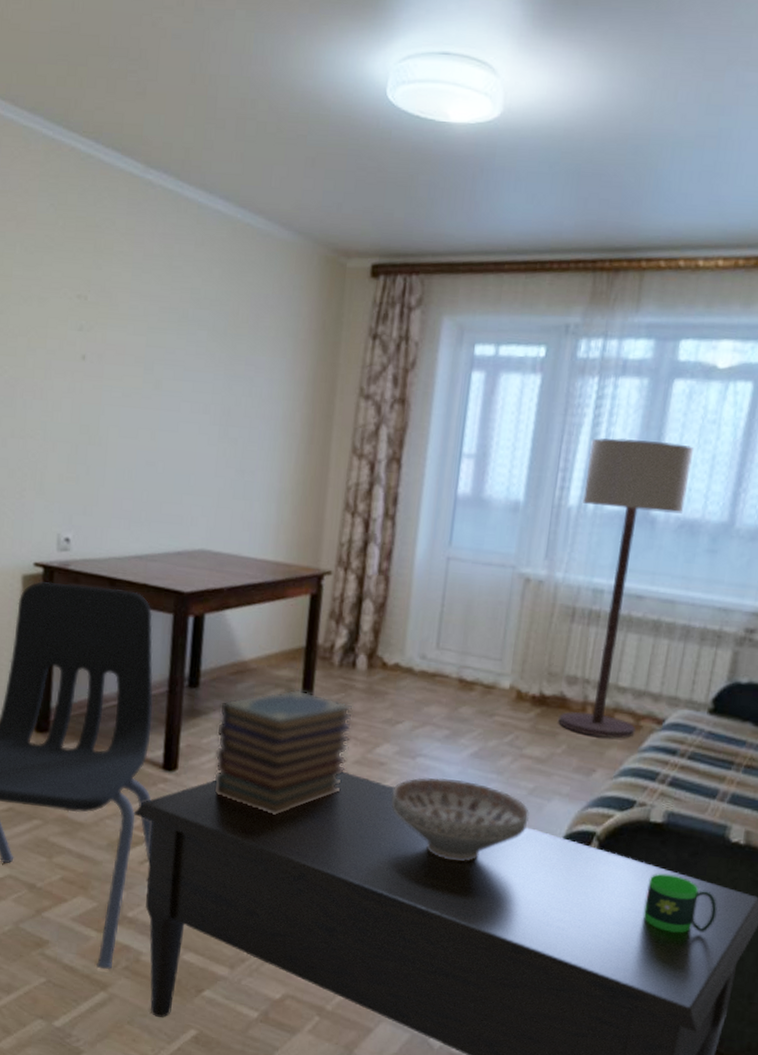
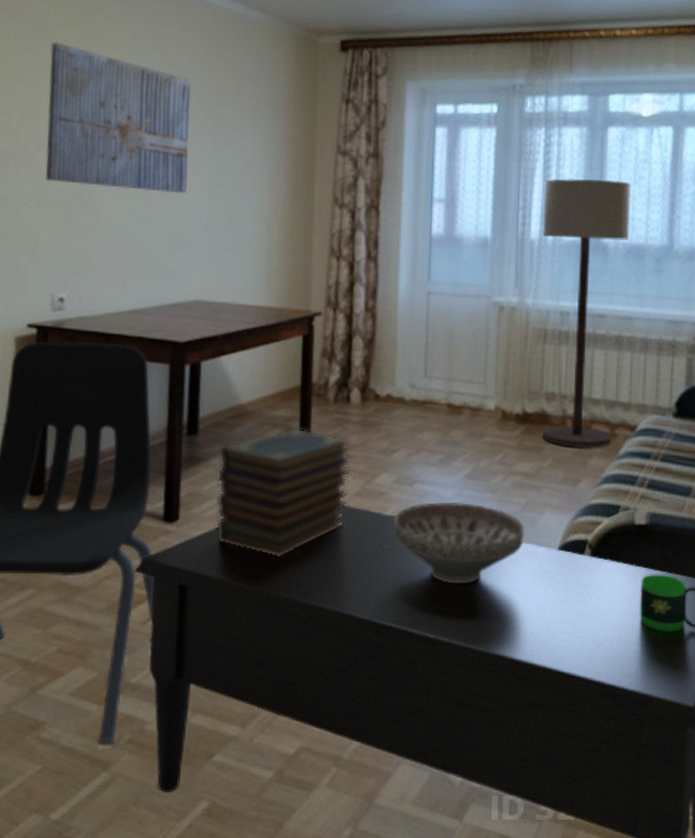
wall art: none [52,258,206,434] -> present [46,42,192,194]

